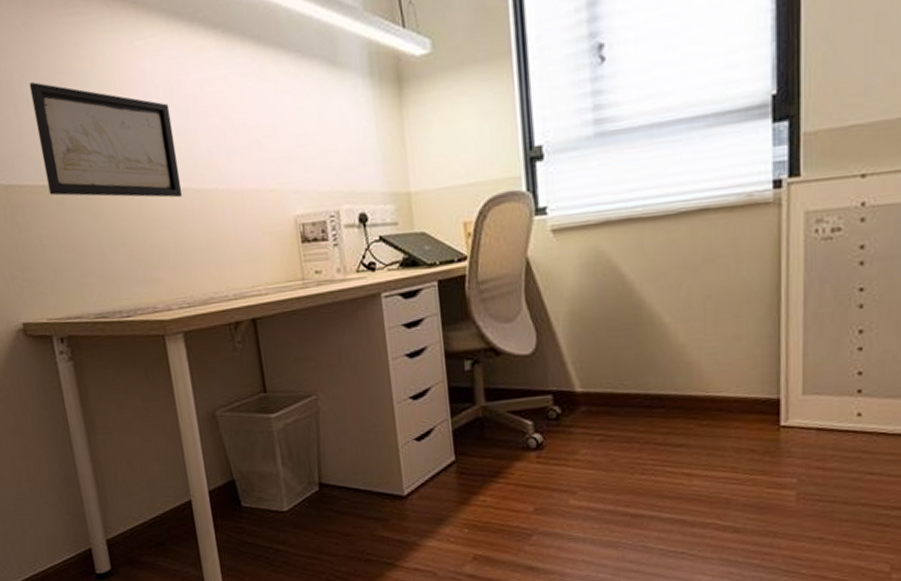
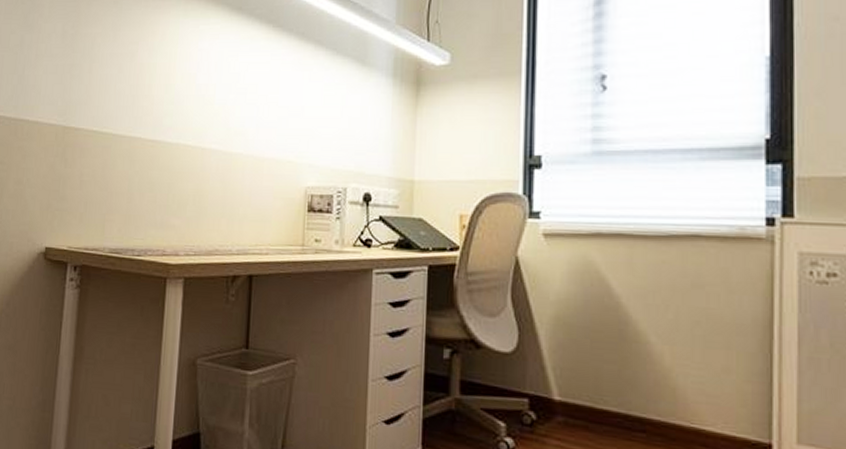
wall art: present [28,82,183,198] -> none [99,47,217,157]

